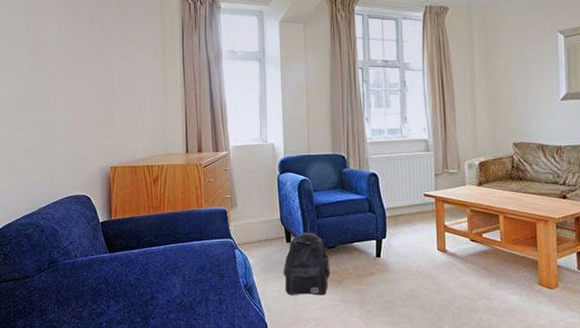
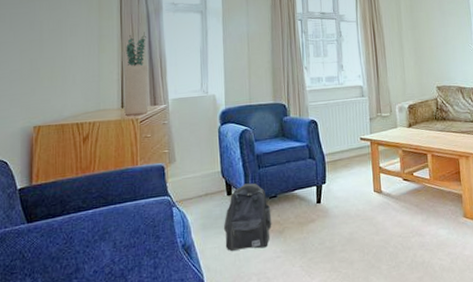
vase: none [188,80,211,161] -> present [124,32,149,116]

